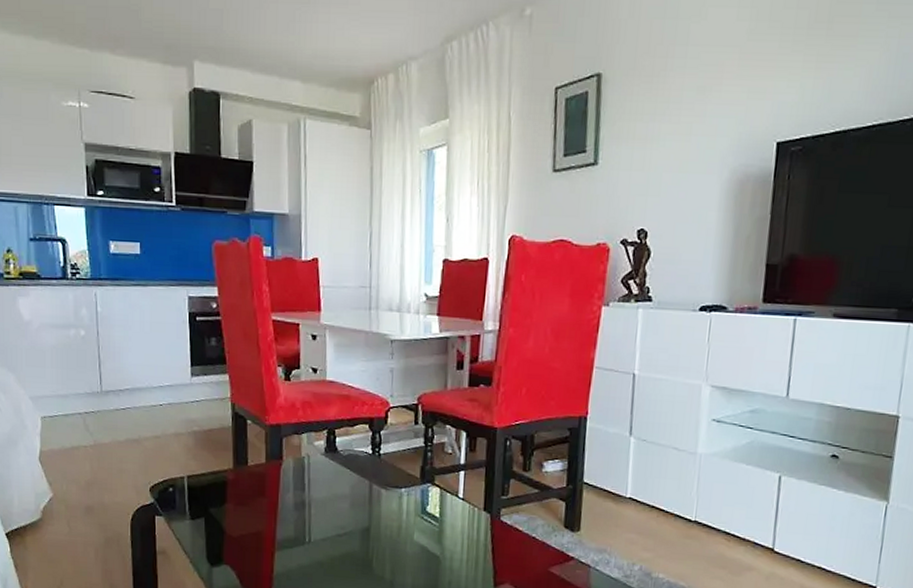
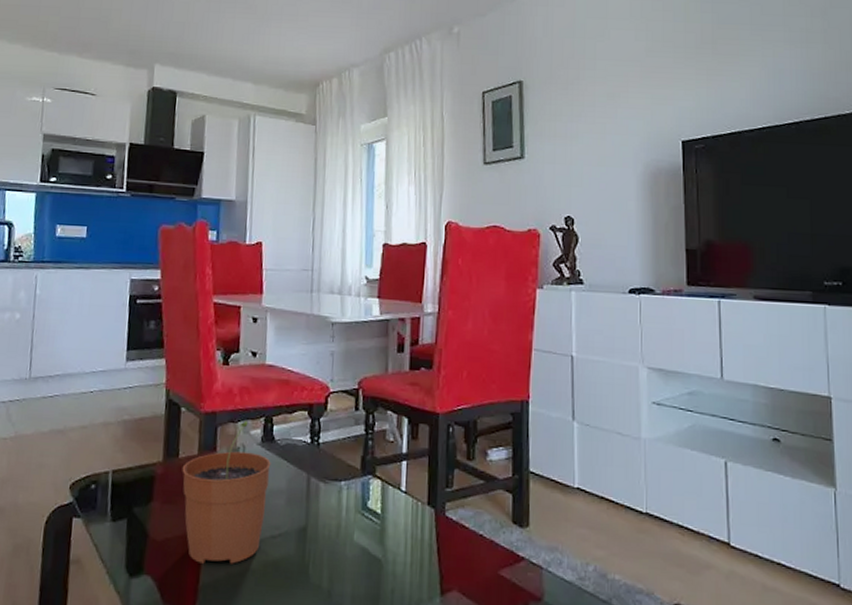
plant pot: none [251,433,335,558] -> present [182,421,271,564]

